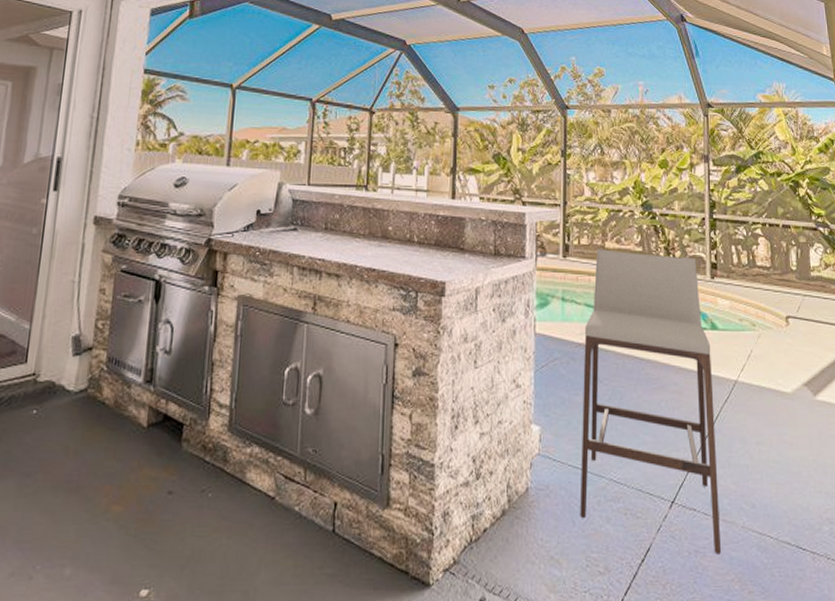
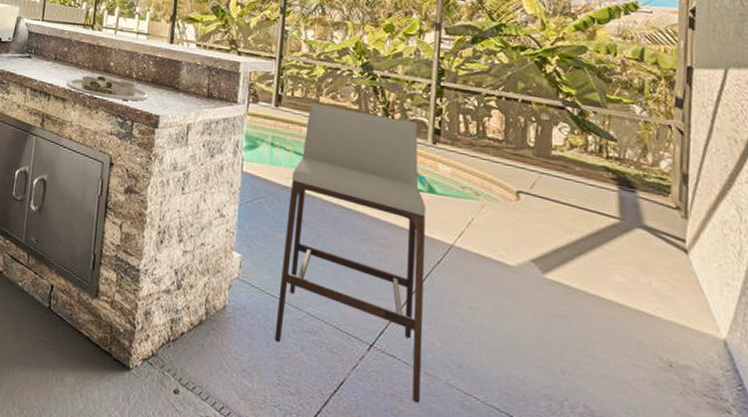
platter: none [339,243,431,270] -> present [66,75,148,101]

